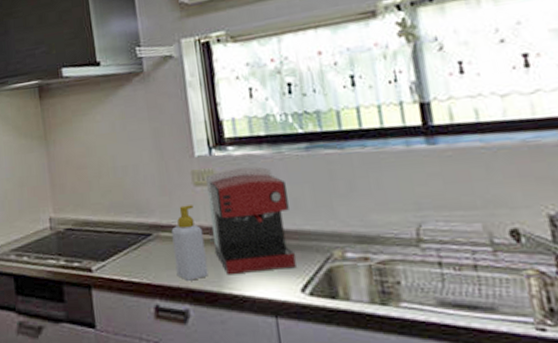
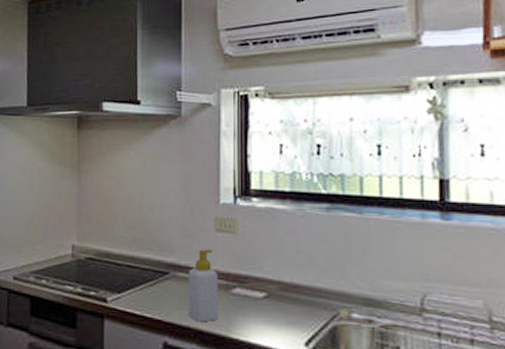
coffee maker: present [205,166,296,274] -> none [227,220,303,322]

